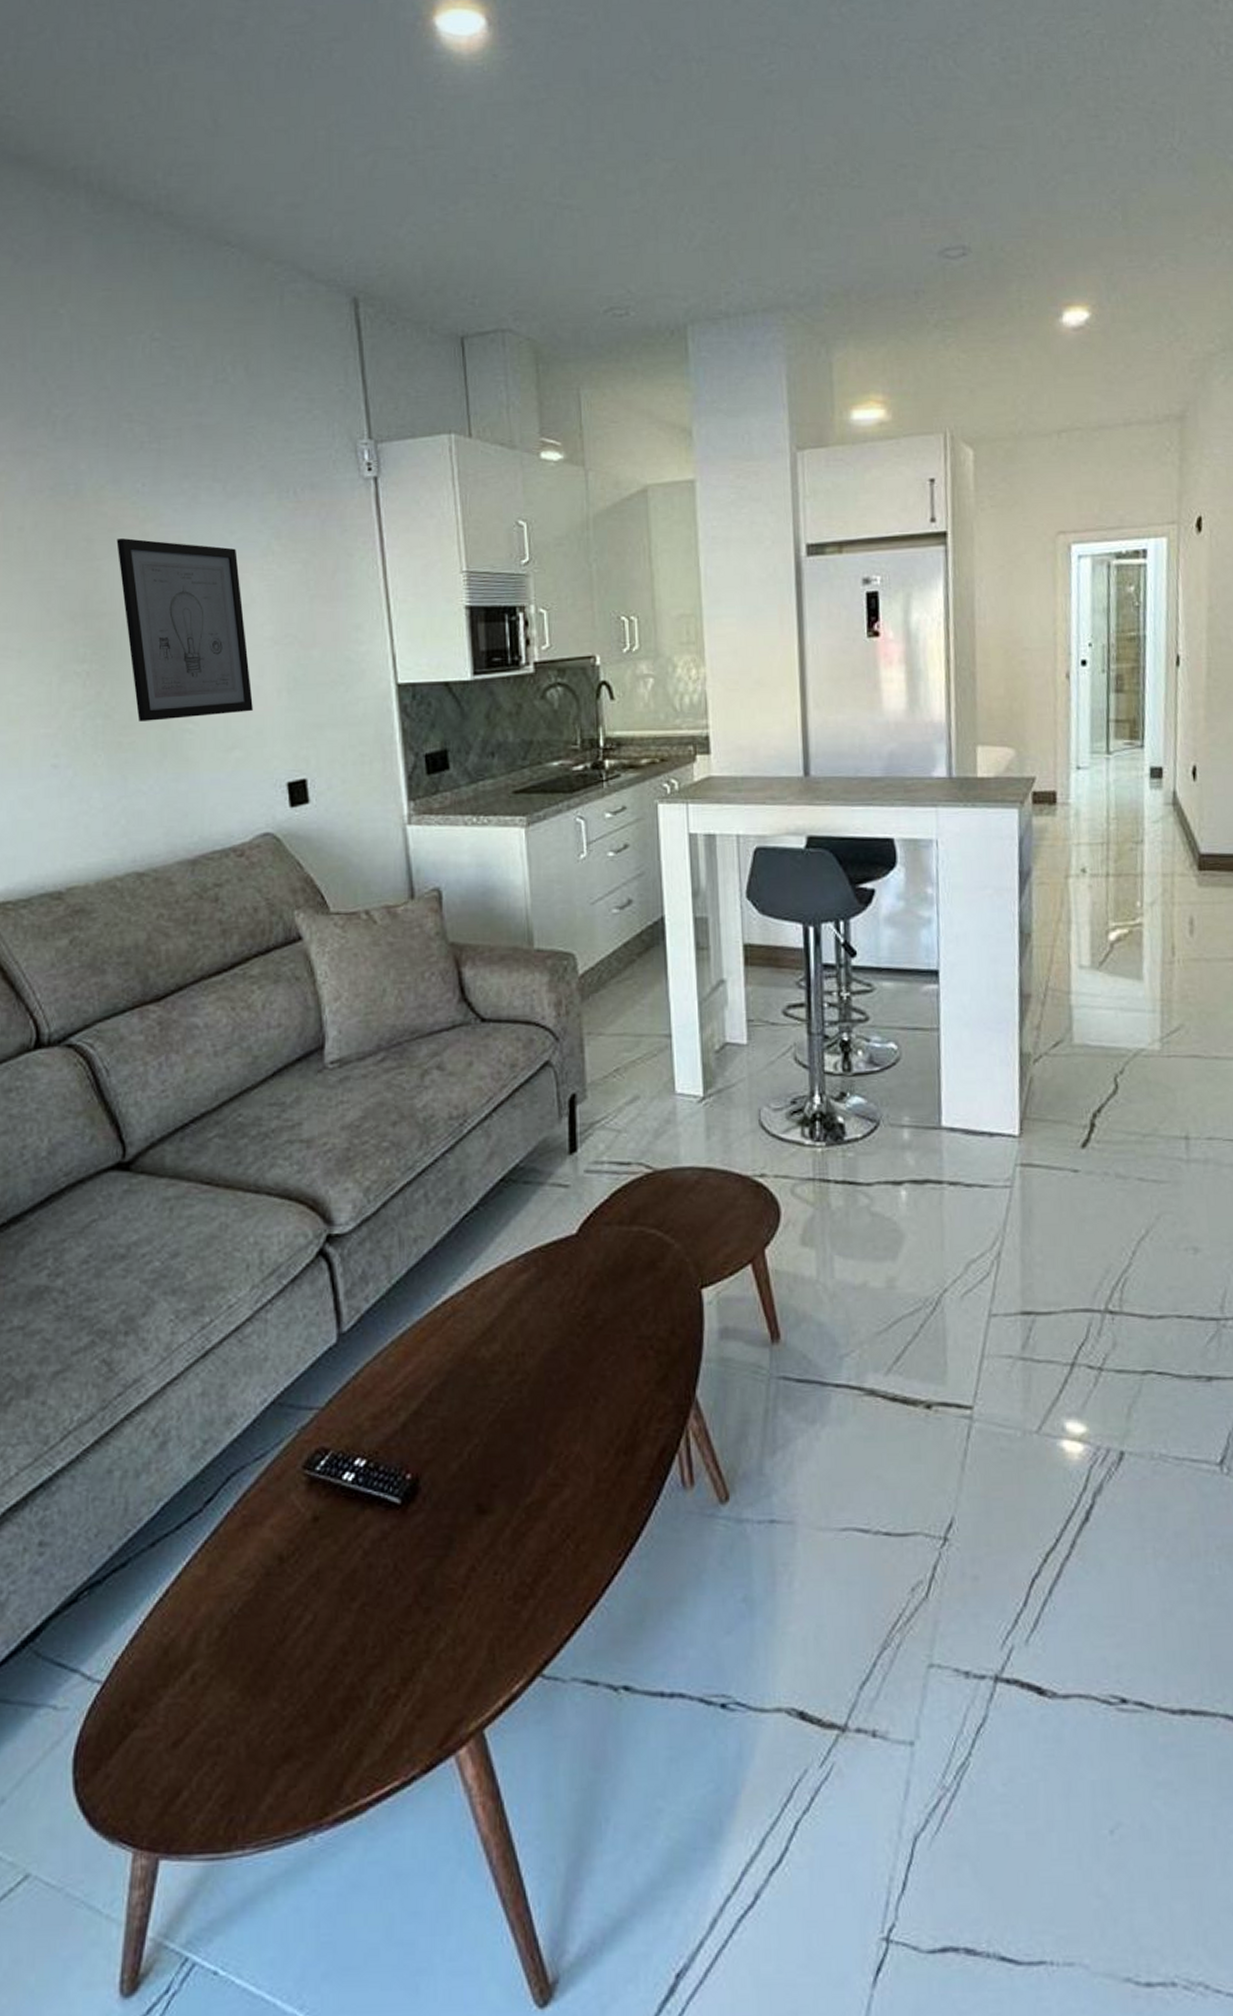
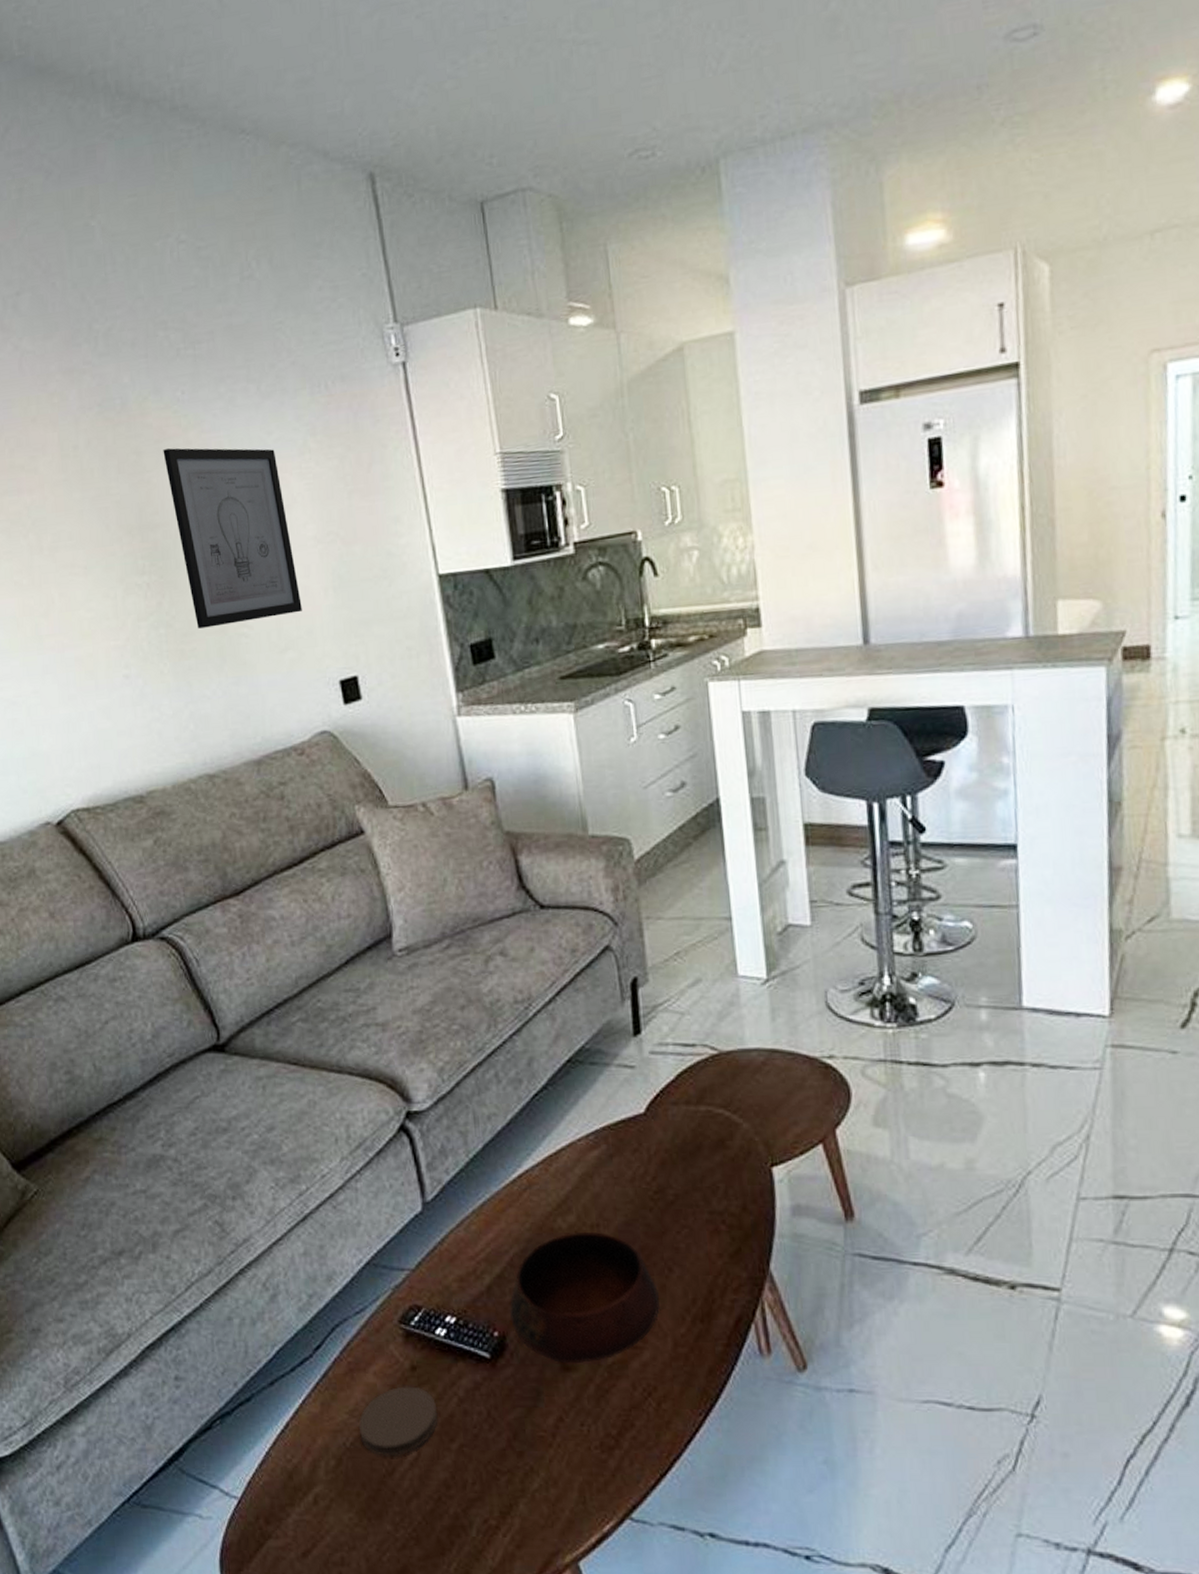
coaster: none [249,1539,339,1622] -> present [358,1386,438,1457]
bowl: none [425,1360,584,1507] -> present [510,1231,660,1364]

